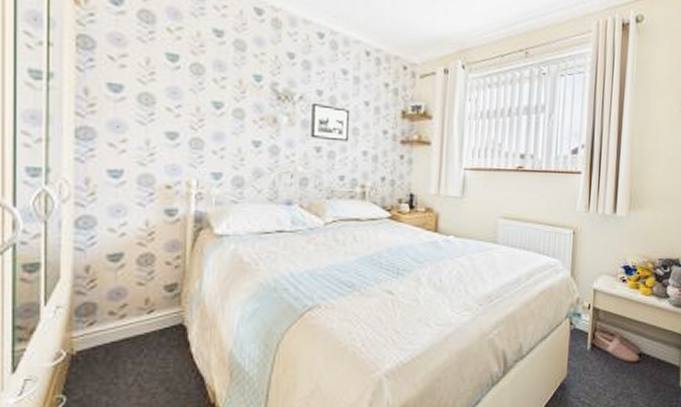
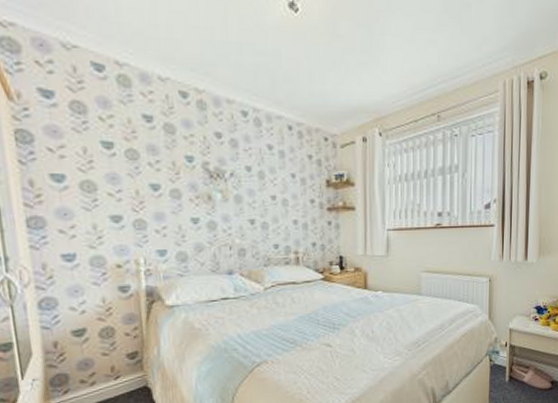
picture frame: present [311,102,350,142] -> none [242,178,280,213]

